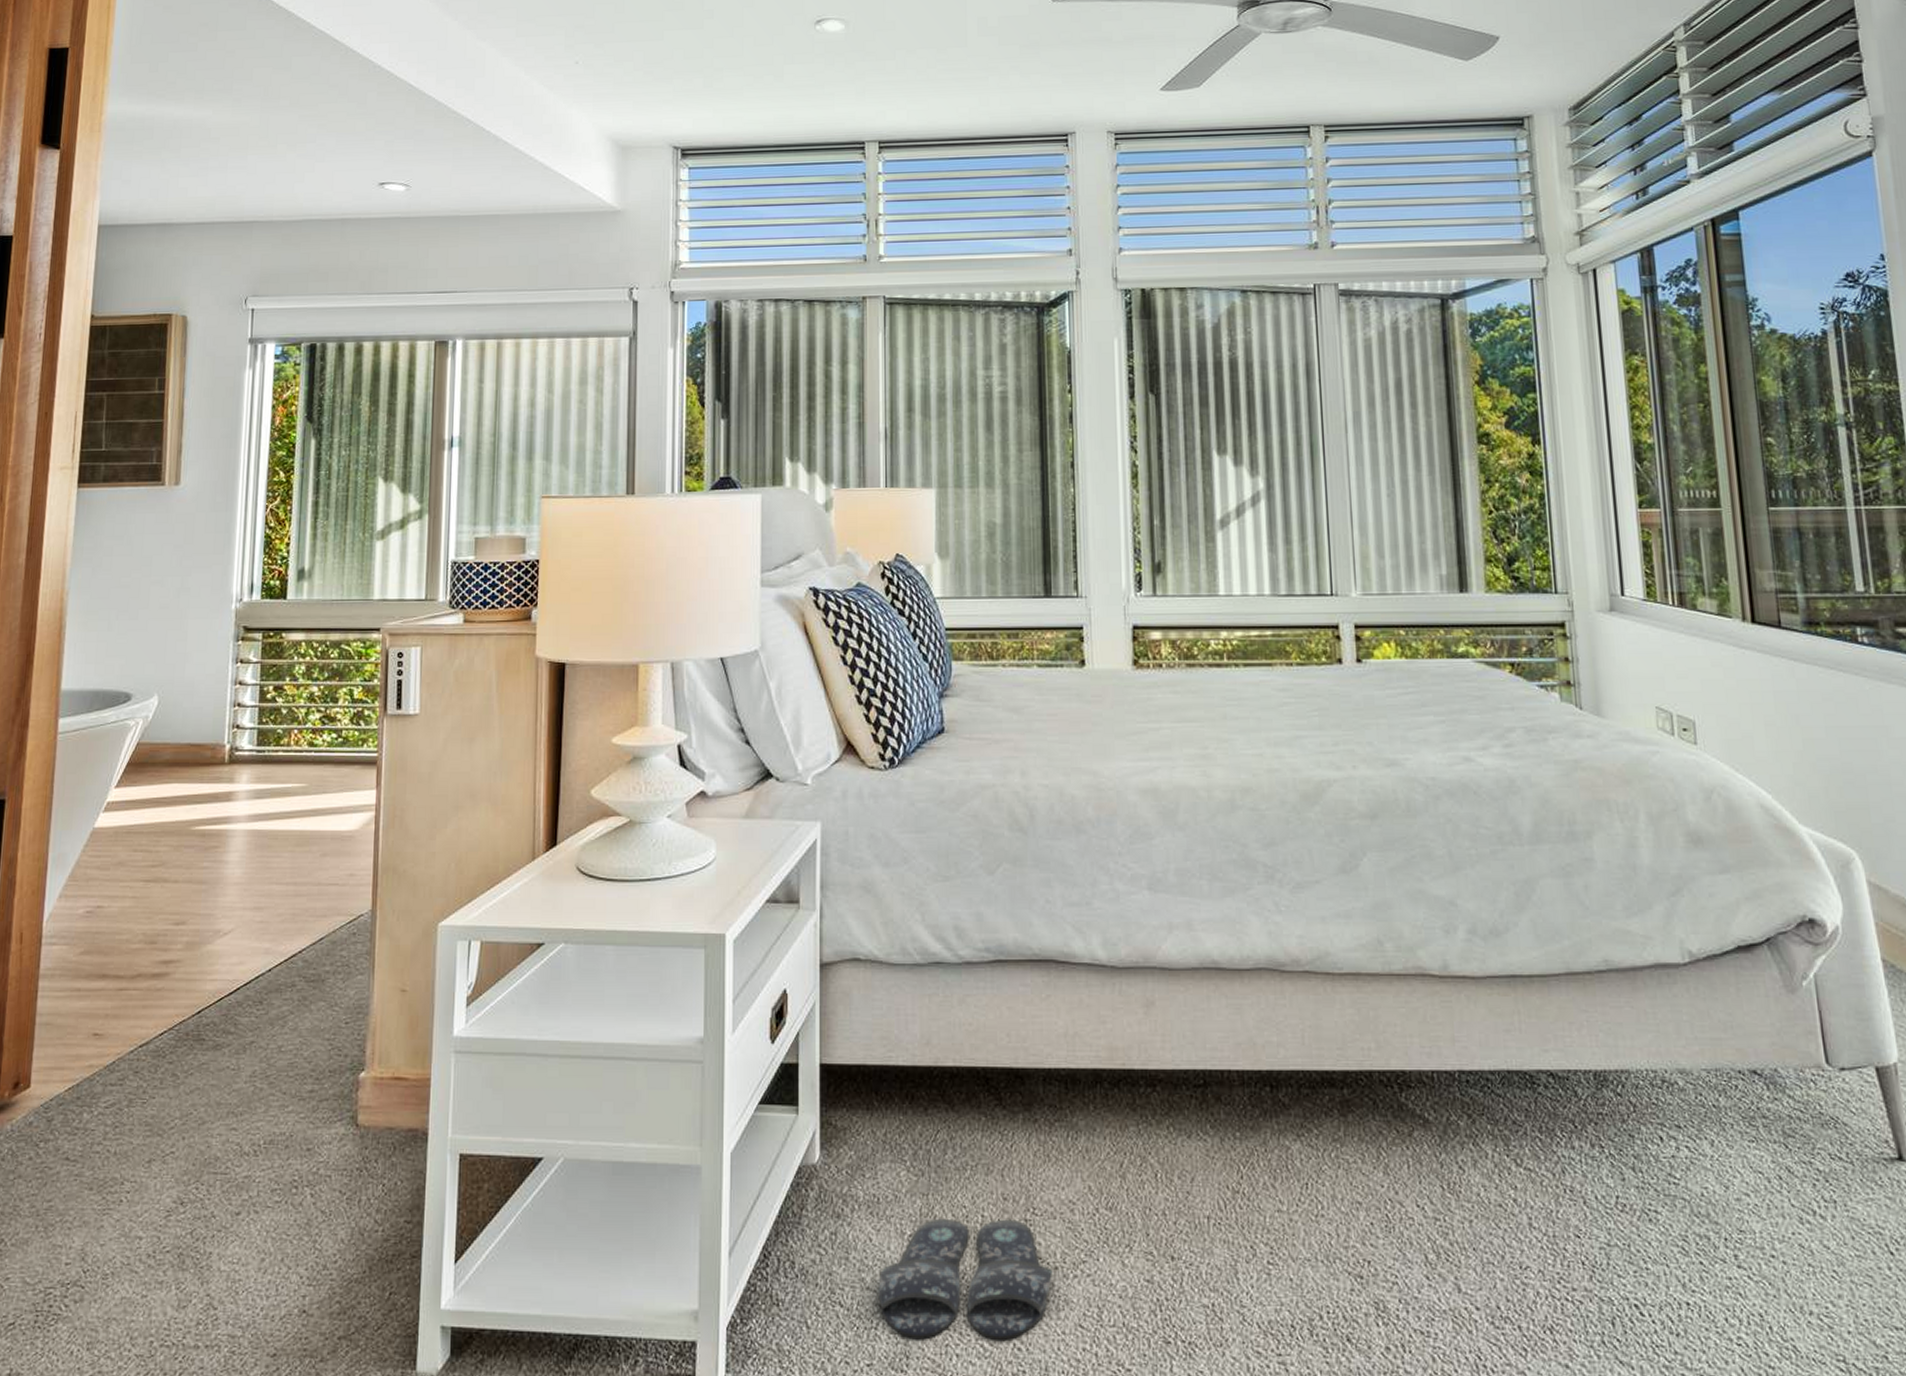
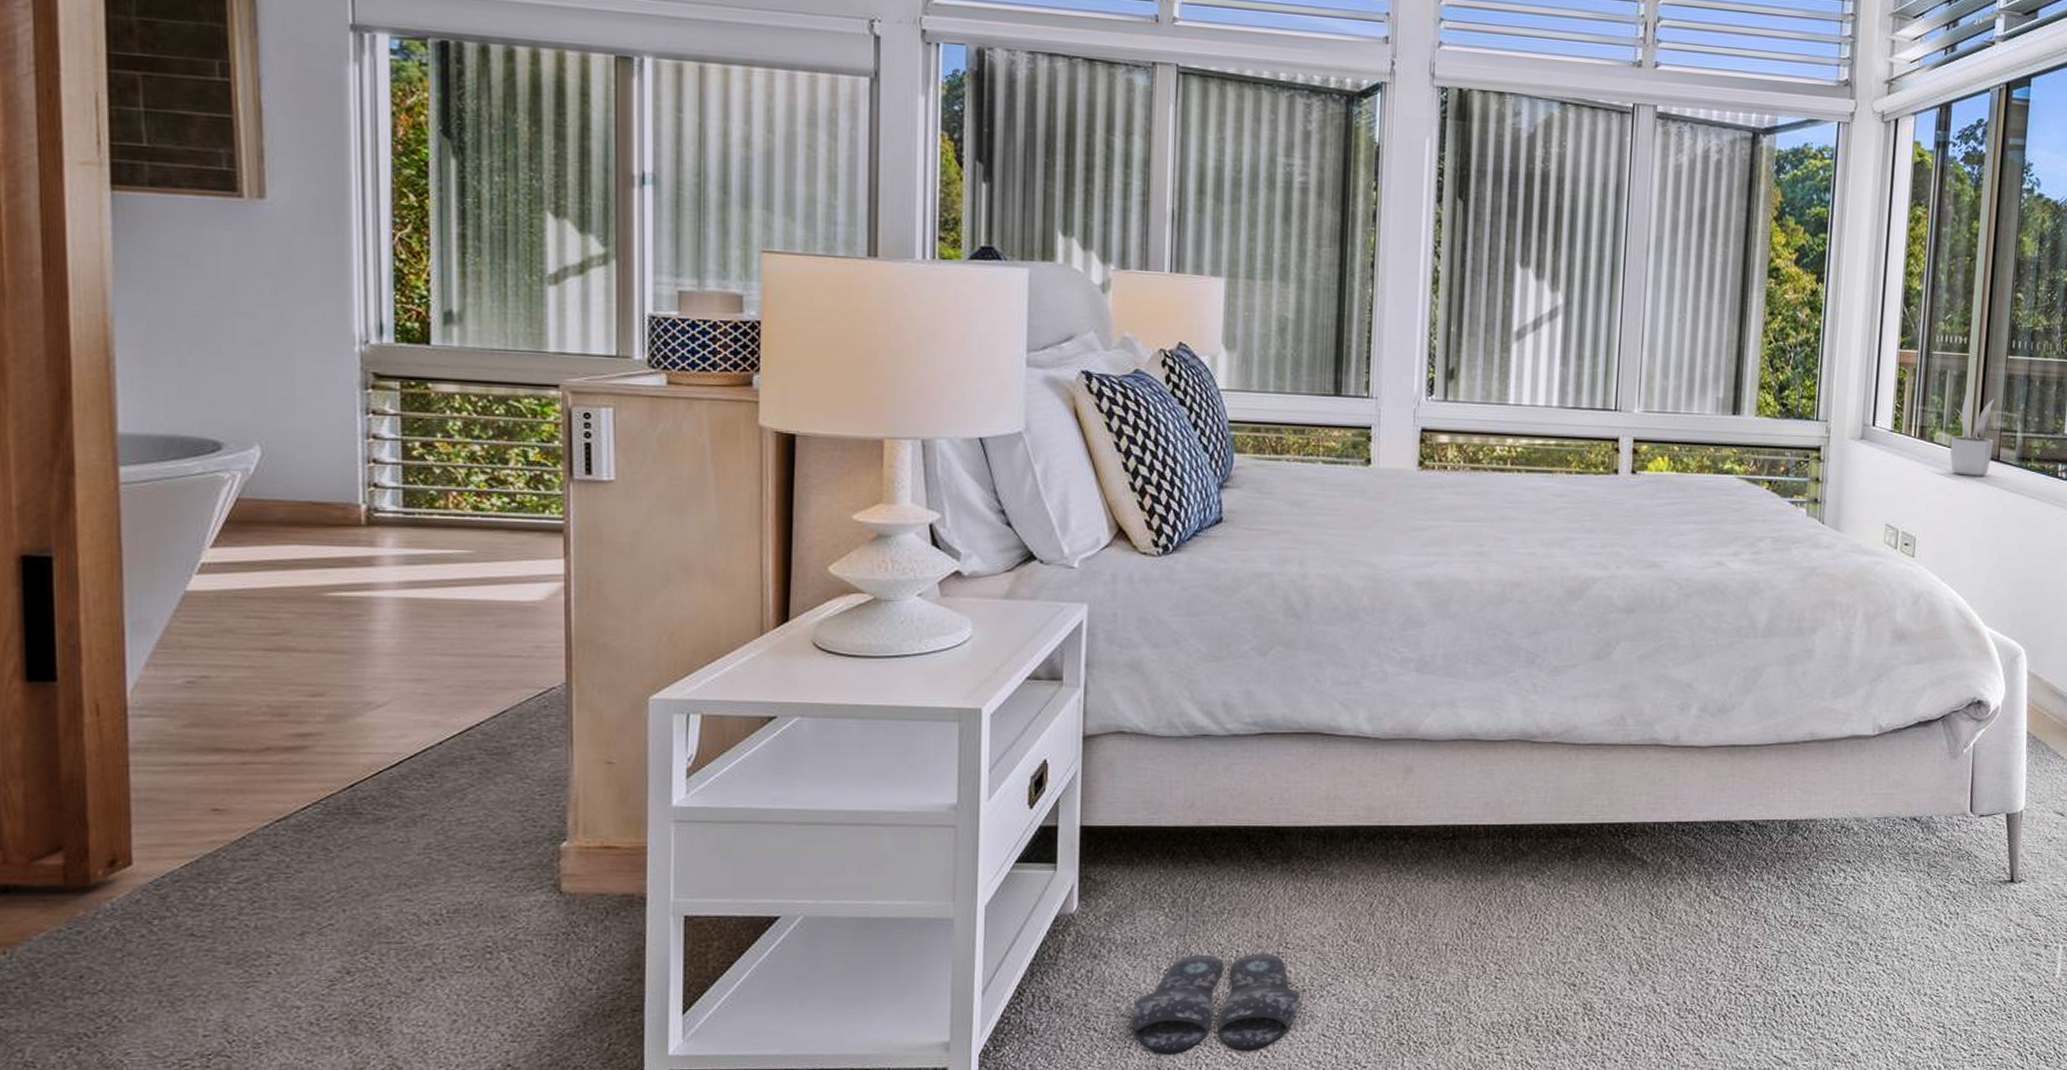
potted plant: none [1715,539,1771,646] -> present [1950,381,1996,476]

